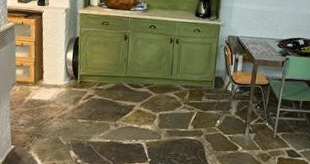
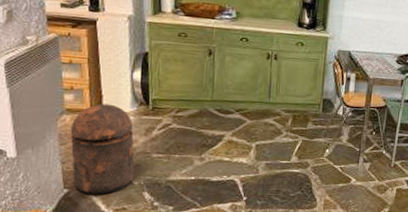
trash can: none [18,77,65,152] -> present [70,103,135,195]

